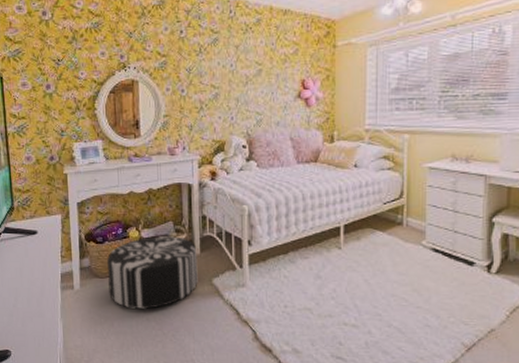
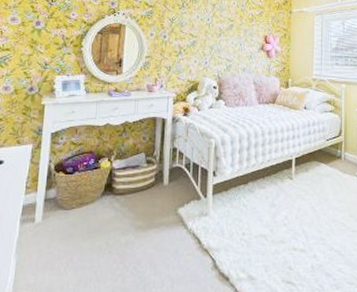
pouf: present [107,236,198,309] -> none [72,167,166,241]

